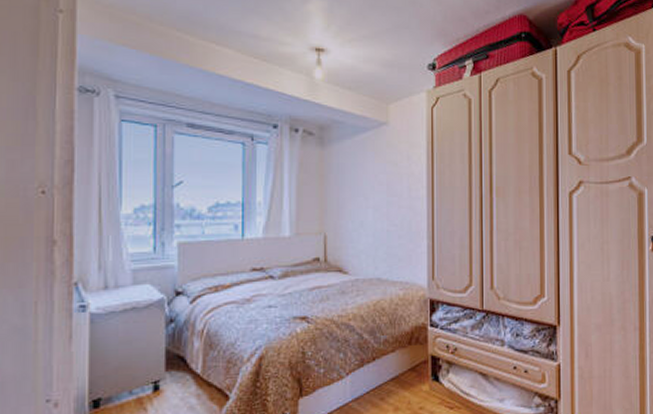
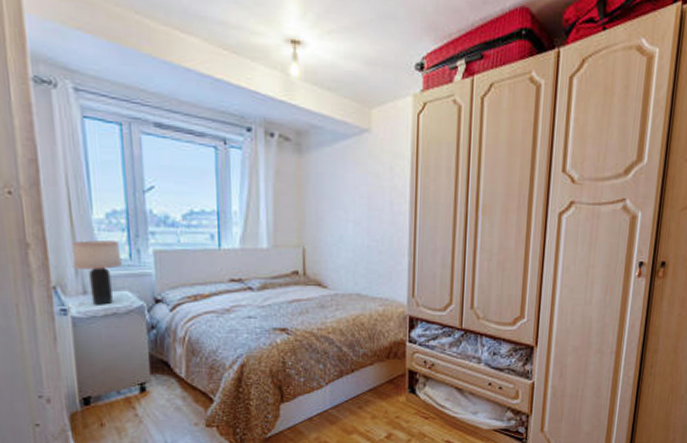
table lamp: none [97,235,147,300] -> present [72,240,124,305]

